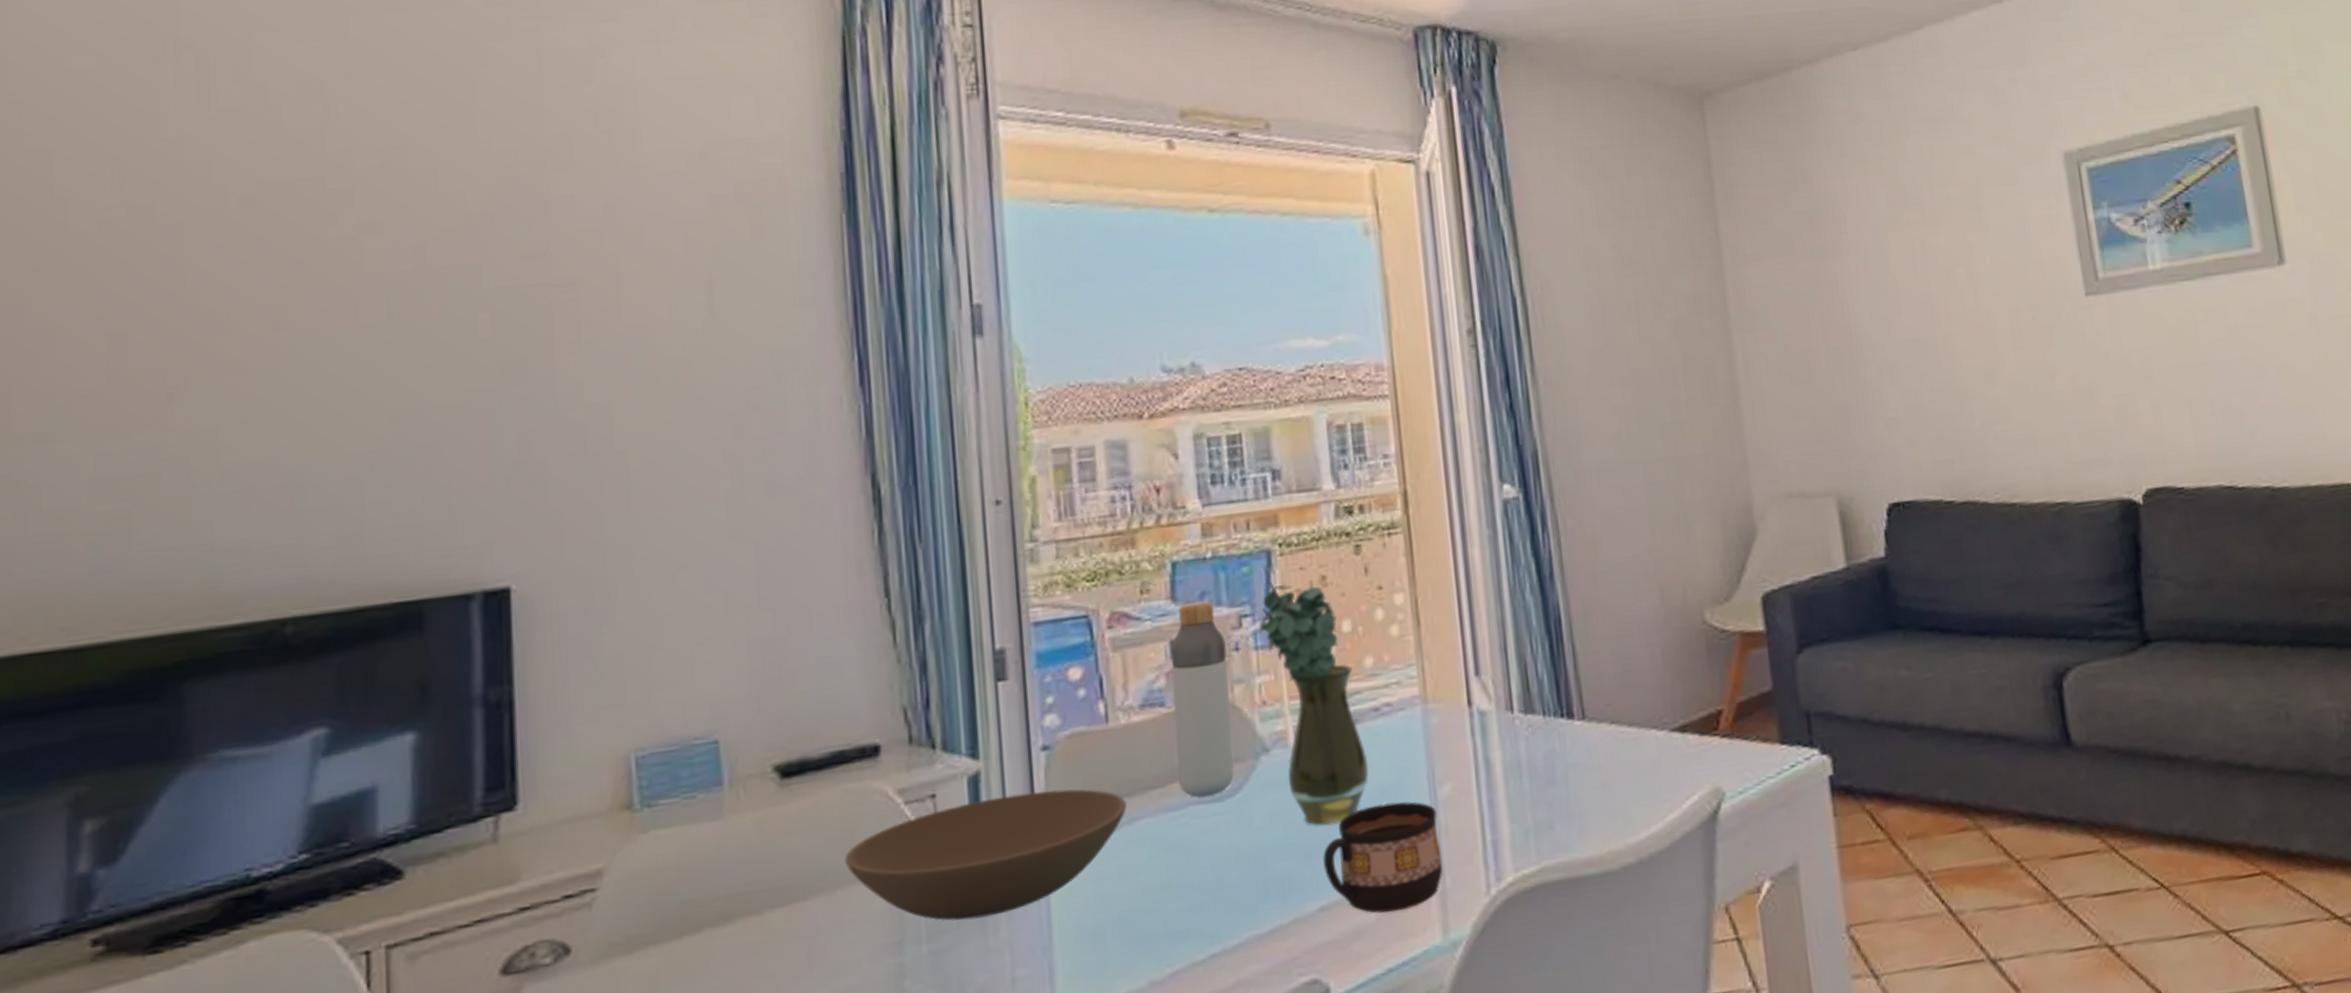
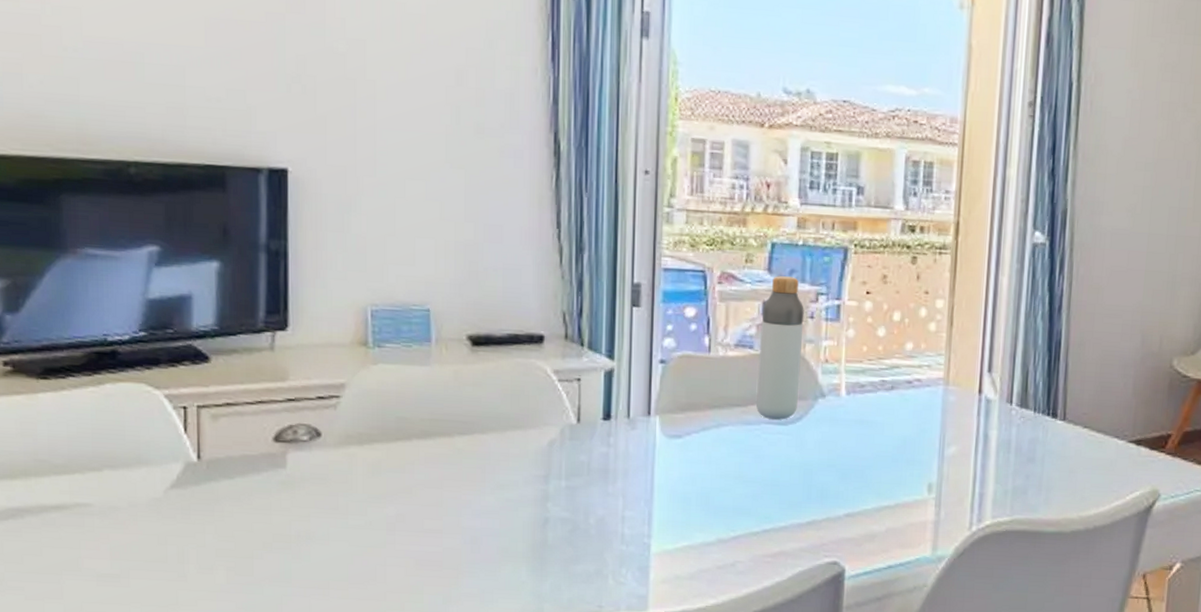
bowl: present [844,788,1127,921] -> none [513,389,717,472]
vase: present [1258,578,1369,826] -> none [830,269,898,458]
cup: present [1323,801,1443,914] -> none [853,450,942,528]

